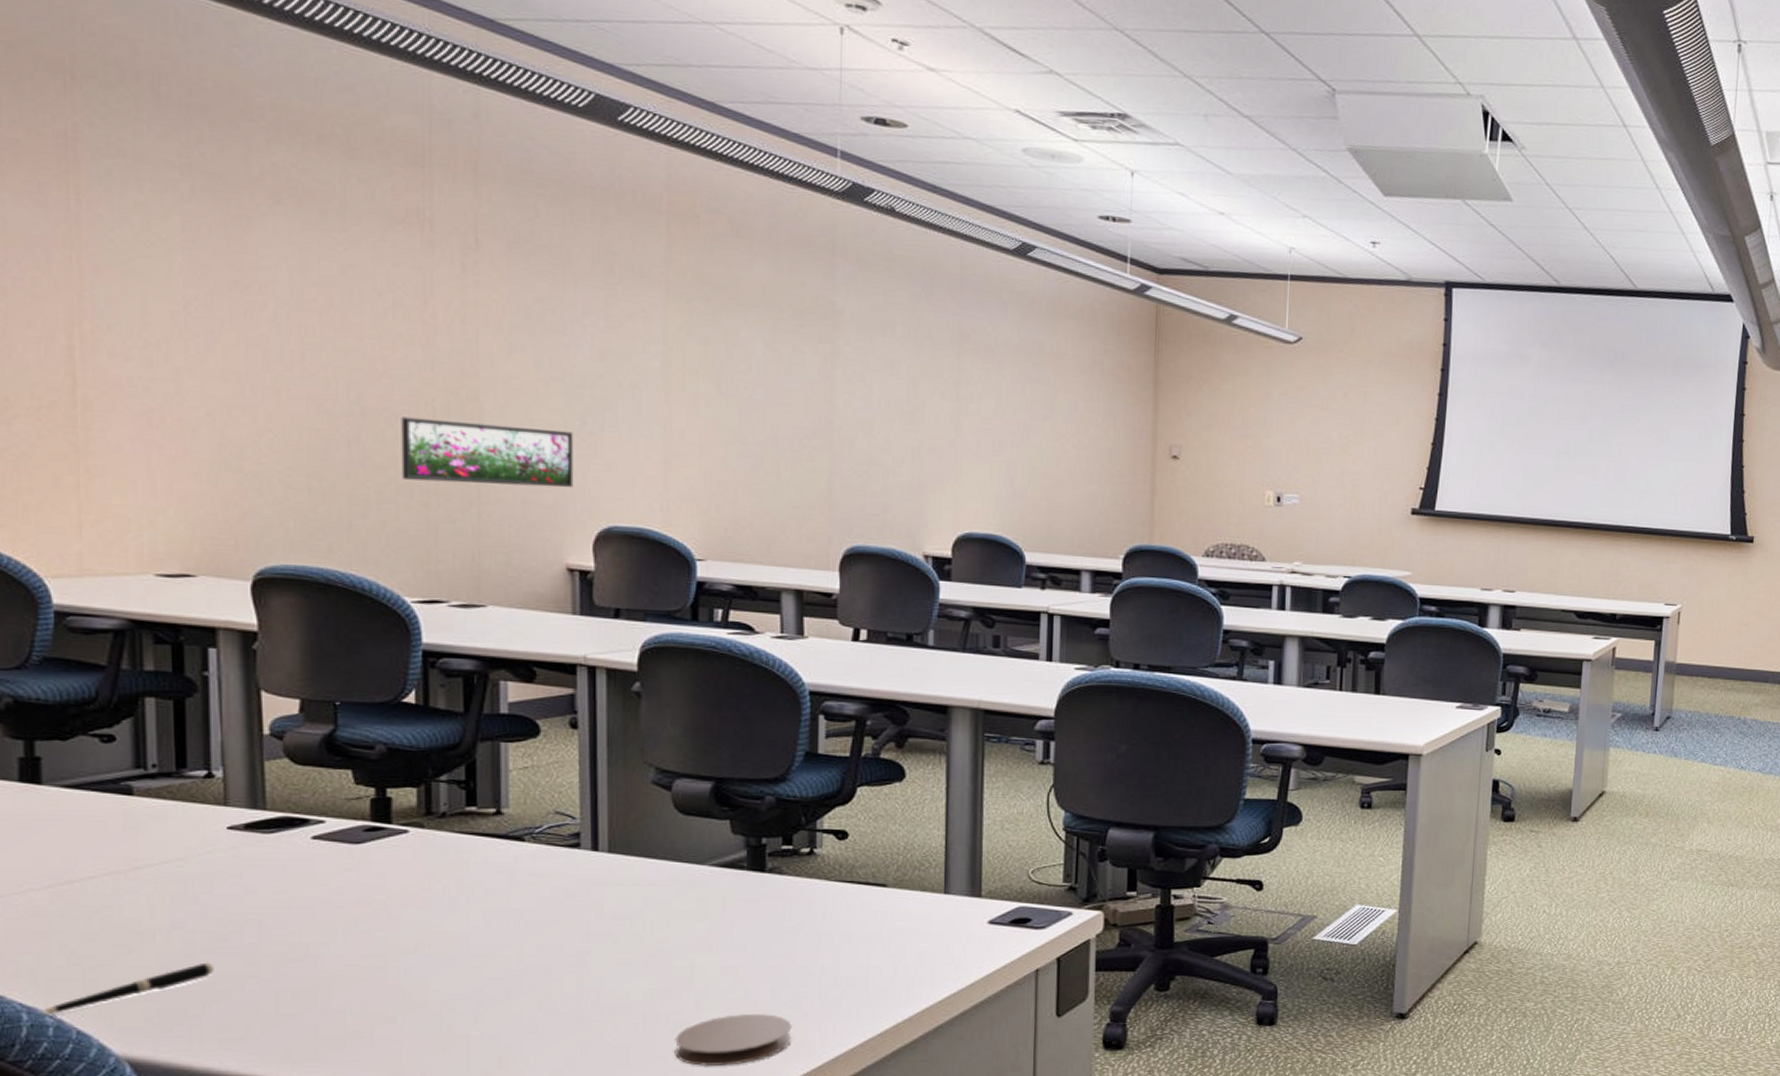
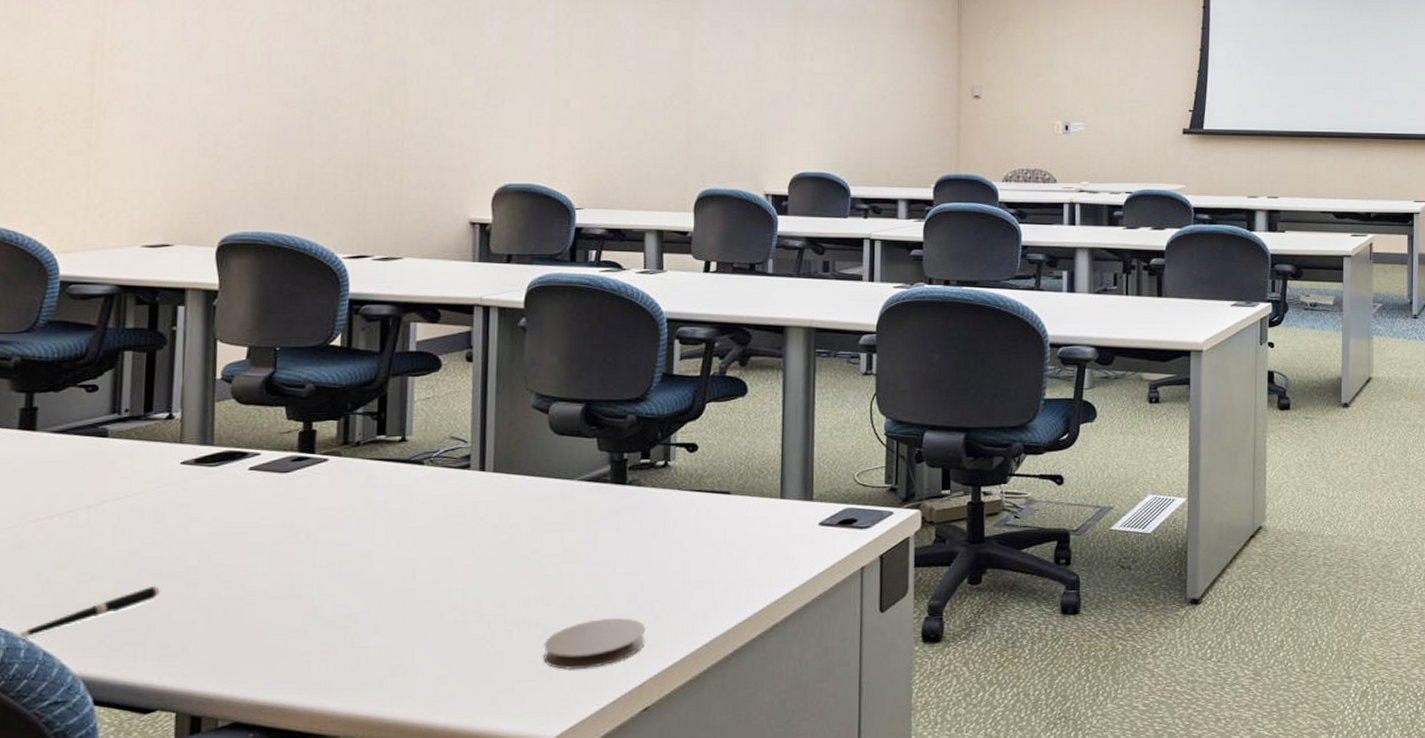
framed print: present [401,416,574,488] -> none [341,102,480,155]

